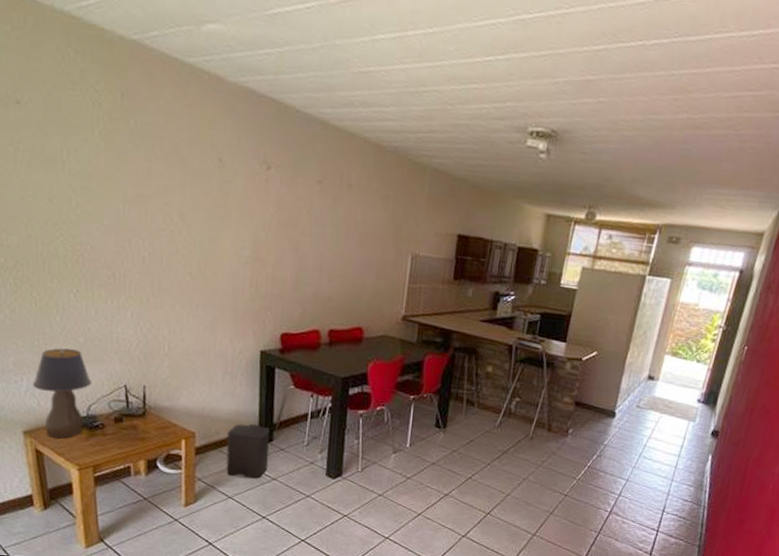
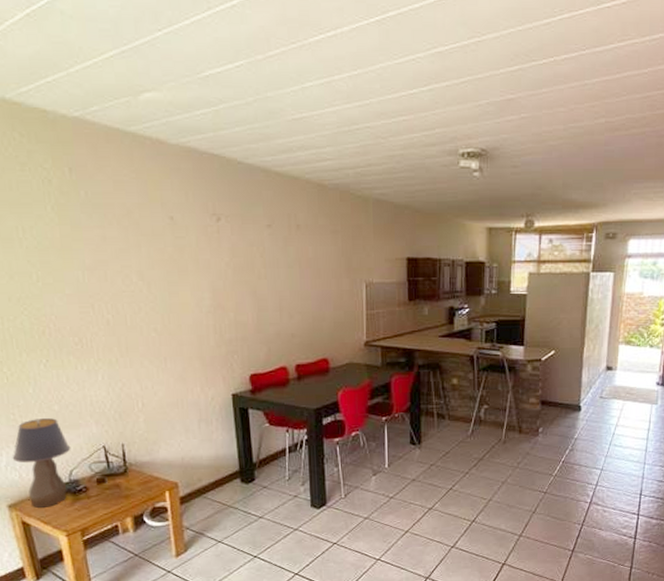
pedal bin: present [226,423,269,479] -> none [210,466,254,521]

